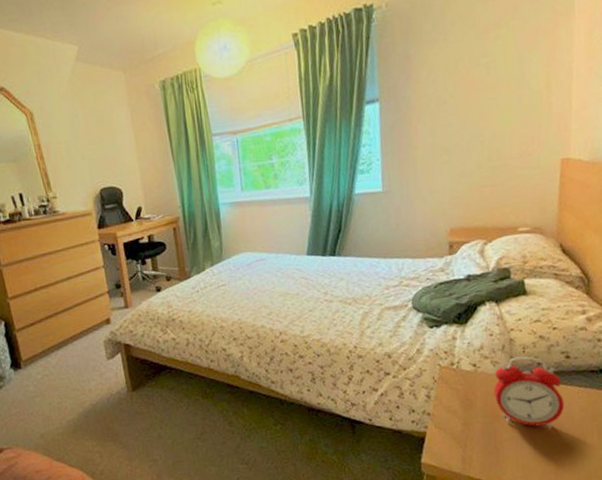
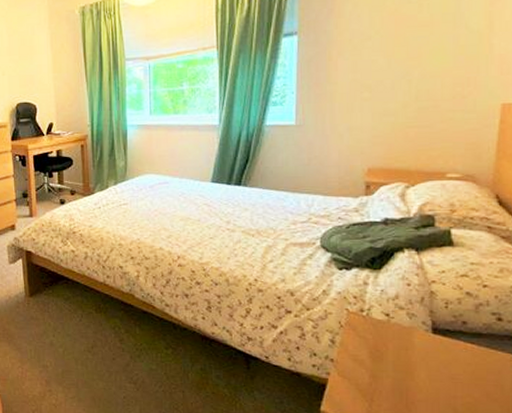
alarm clock: present [494,356,564,428] -> none [409,311,492,395]

